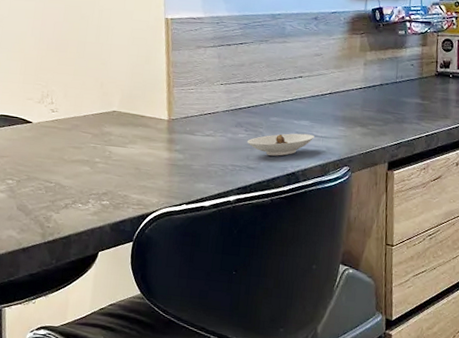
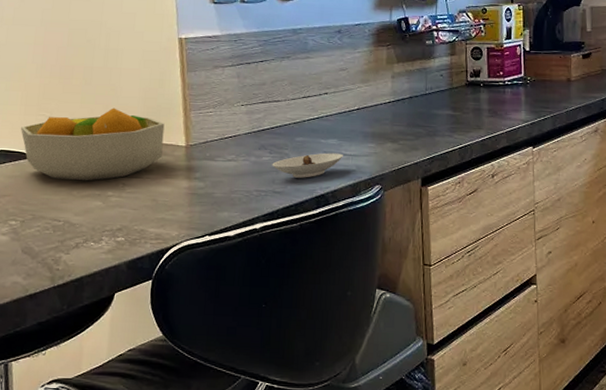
fruit bowl: none [19,81,150,148] -> present [20,108,165,181]

